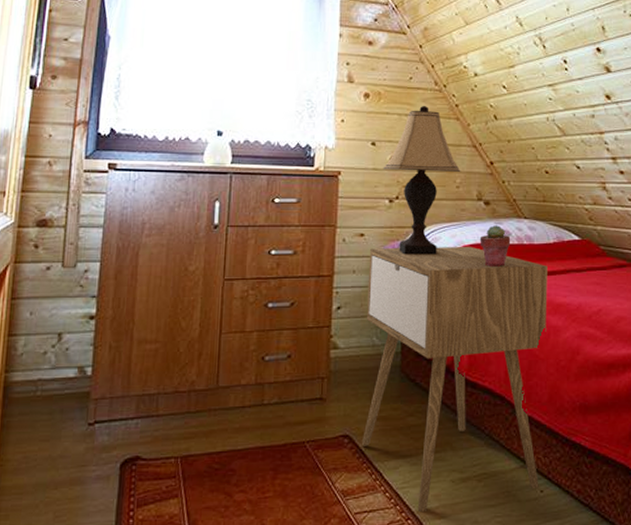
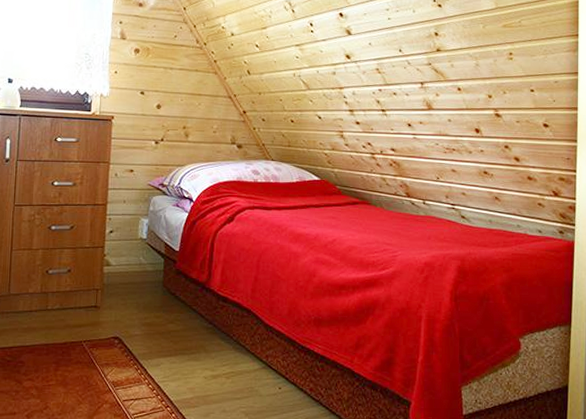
nightstand: present [361,246,548,513] -> none [129,182,290,402]
lamp: present [383,106,461,255] -> none [150,61,218,189]
potted succulent: present [479,225,511,267] -> none [232,166,260,201]

